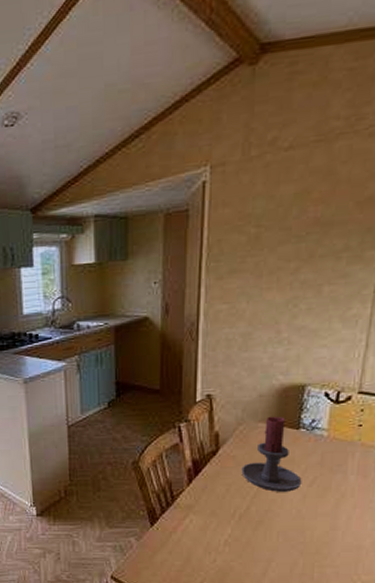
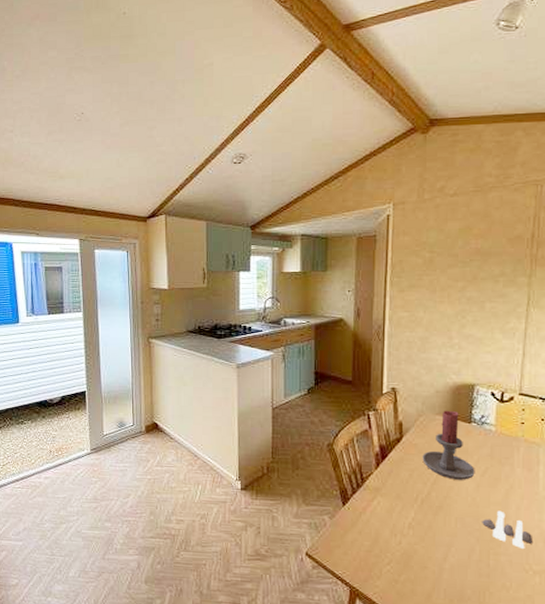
salt and pepper shaker set: none [307,521,364,560] -> present [482,510,534,550]

